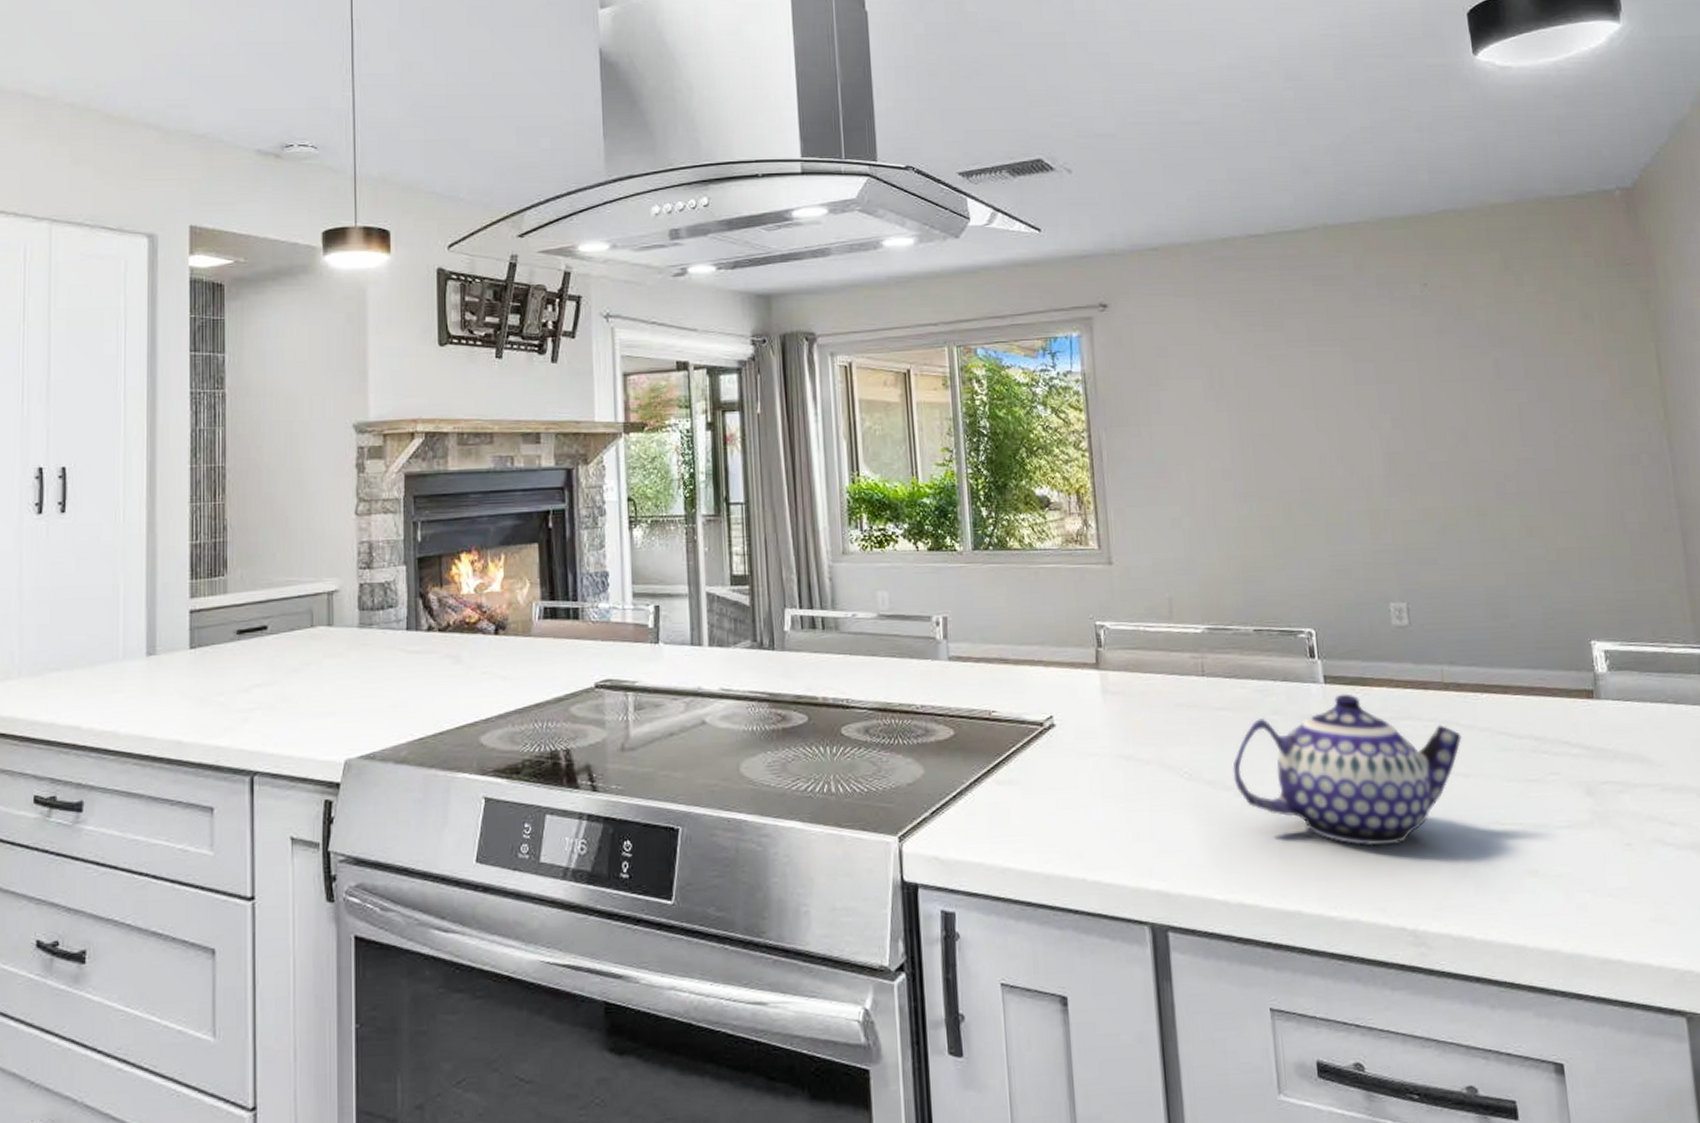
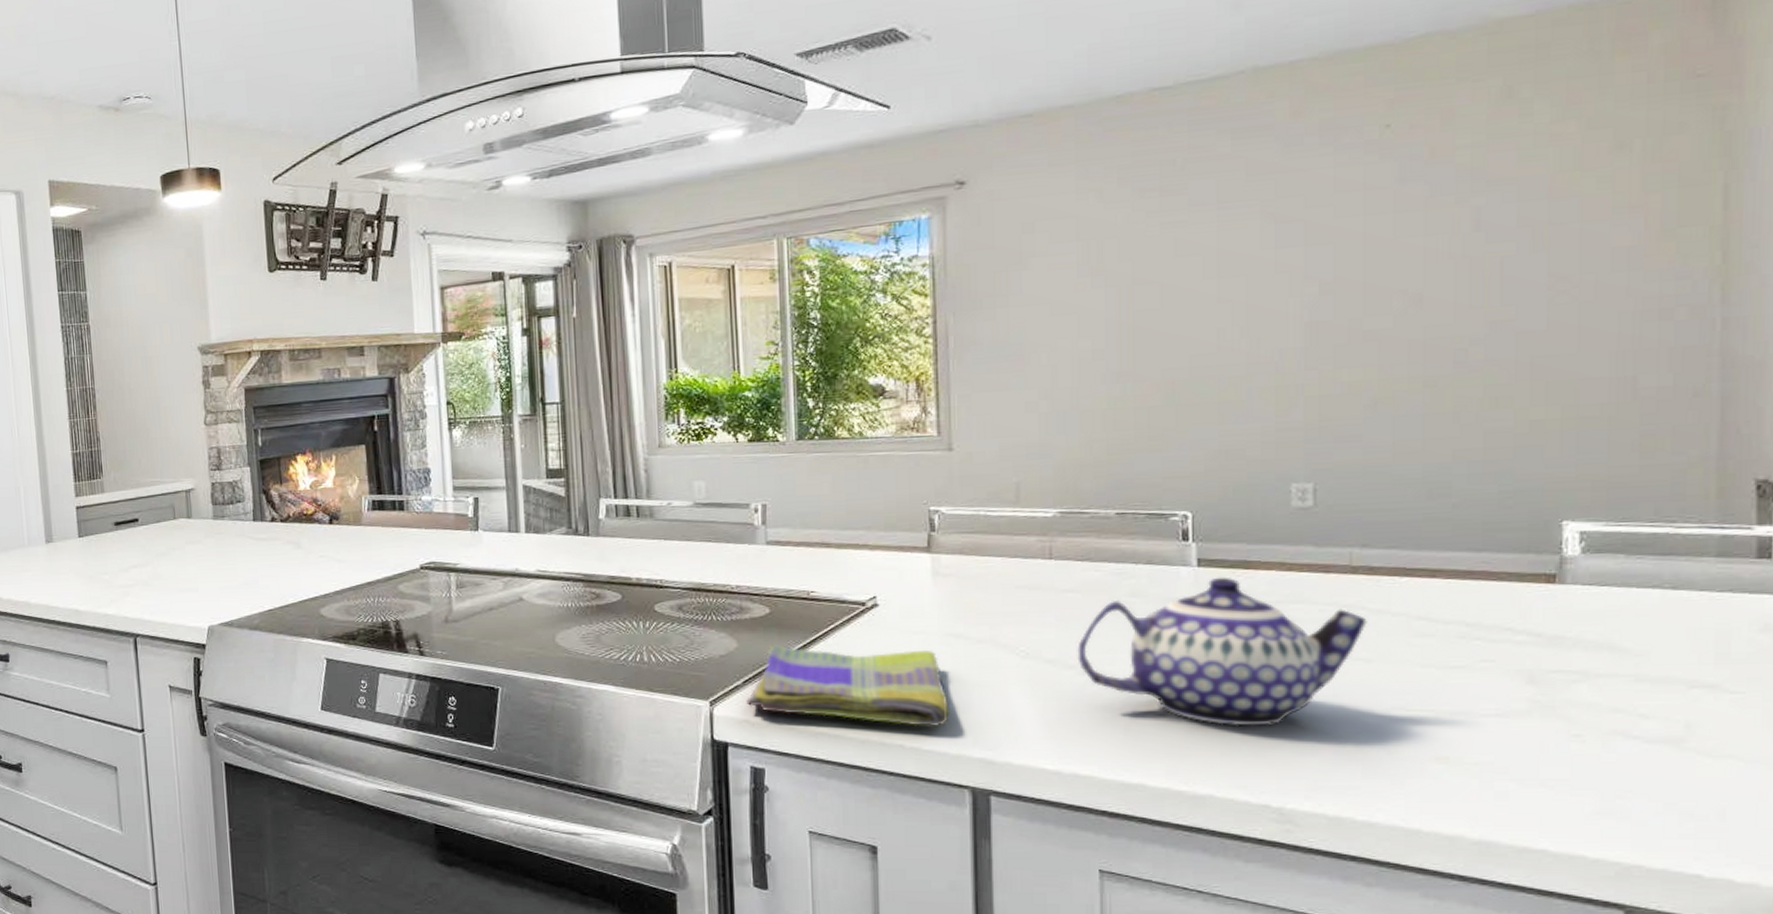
dish towel: none [934,769,1126,858] -> present [746,644,949,728]

